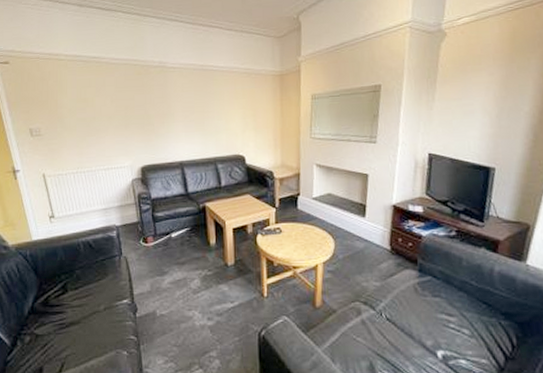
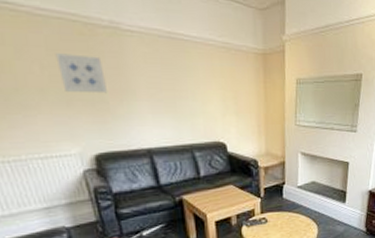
wall art: none [121,89,153,118] -> present [55,53,107,94]

